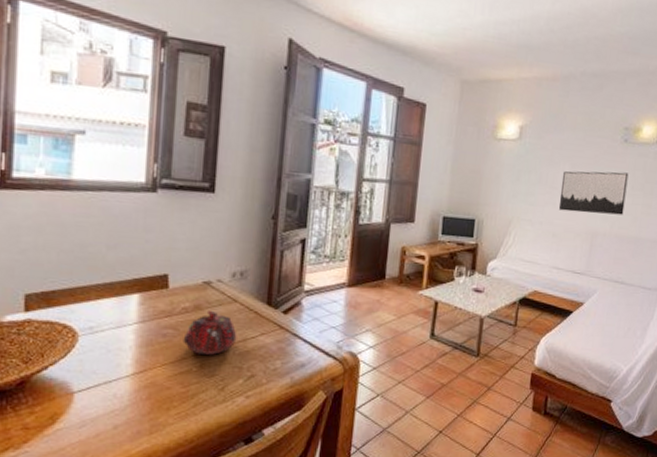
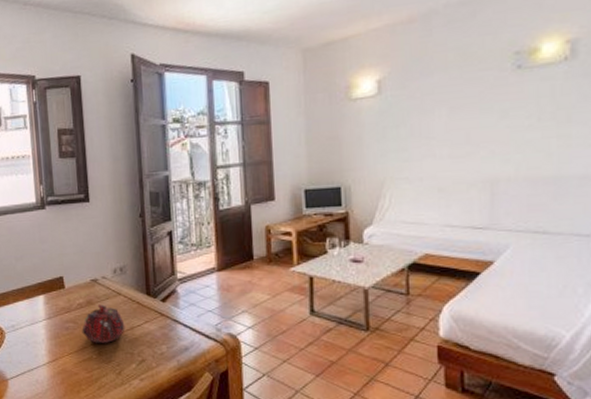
wall art: present [558,171,629,215] -> none [439,103,531,162]

